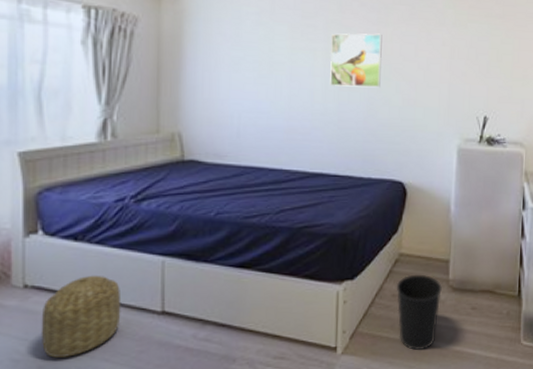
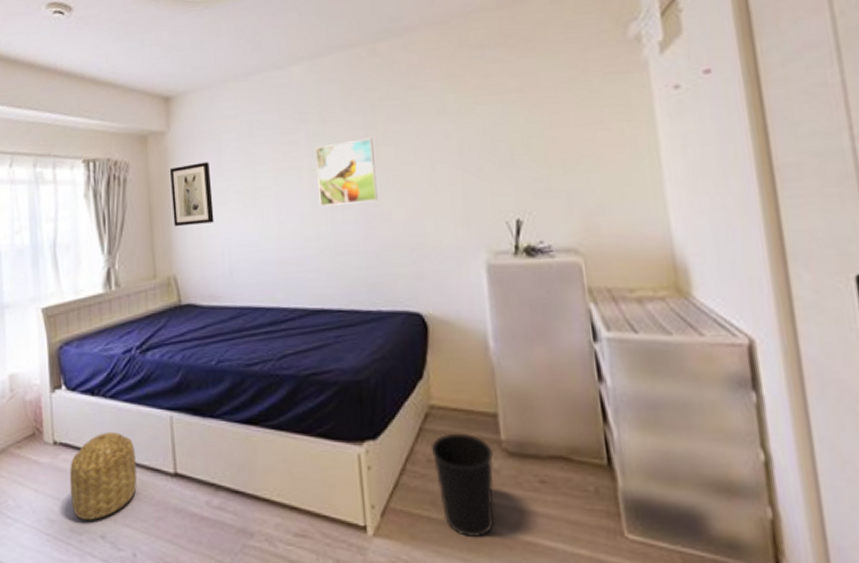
wall art: none [183,29,228,88] -> present [169,162,214,226]

